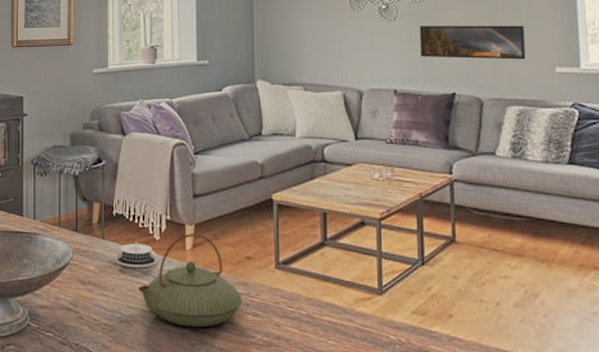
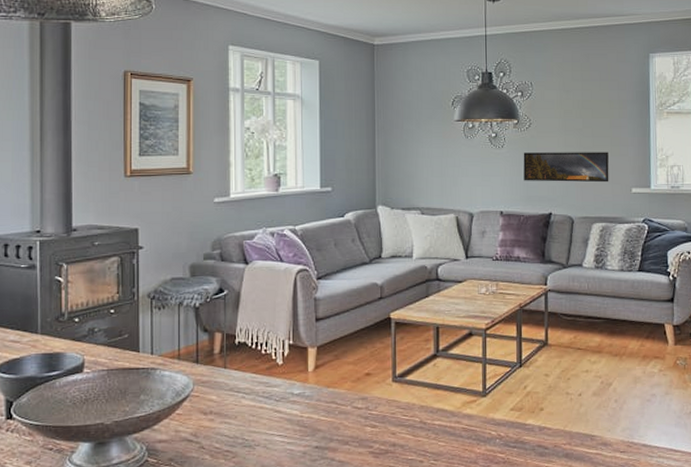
architectural model: present [115,241,159,268] -> none [237,367,281,393]
teapot: present [138,233,243,328] -> none [261,355,362,445]

